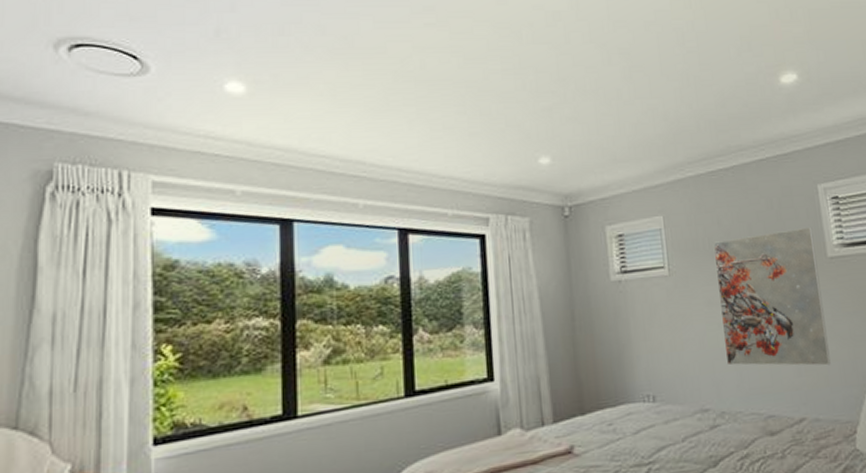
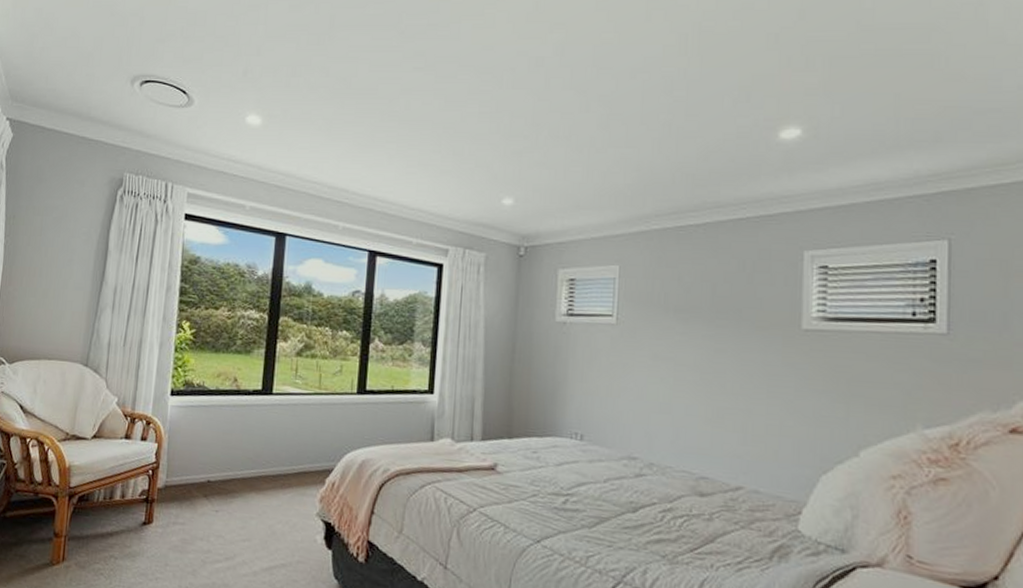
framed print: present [712,226,831,366] -> none [663,294,789,441]

